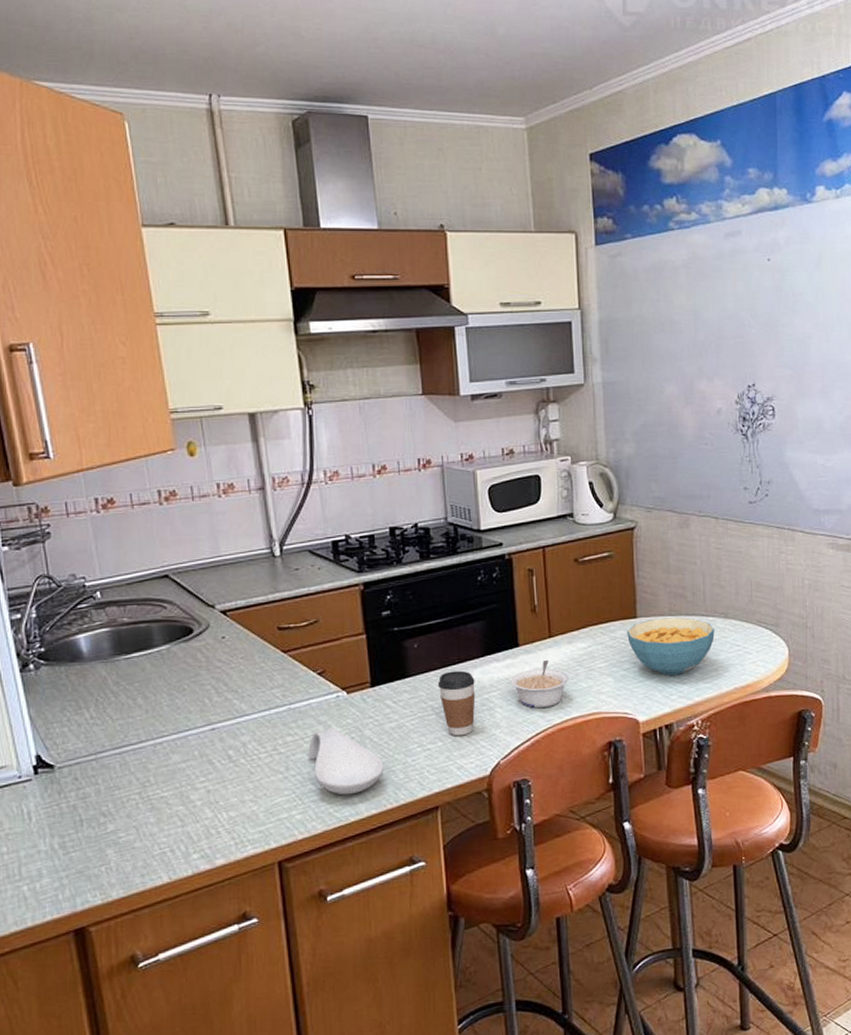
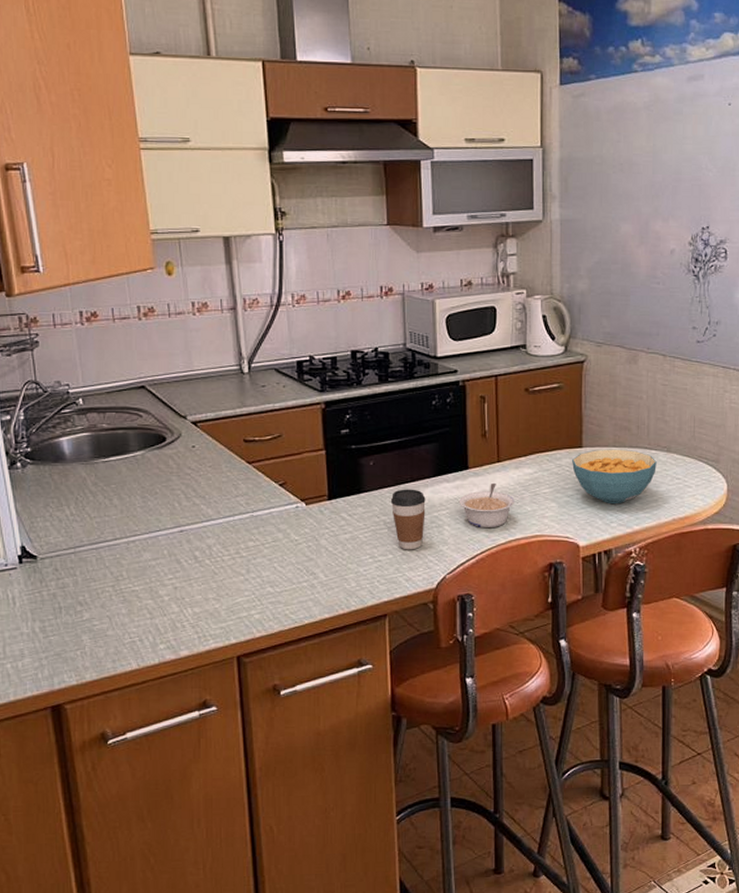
spoon rest: present [308,728,384,796] -> none [268,536,337,599]

